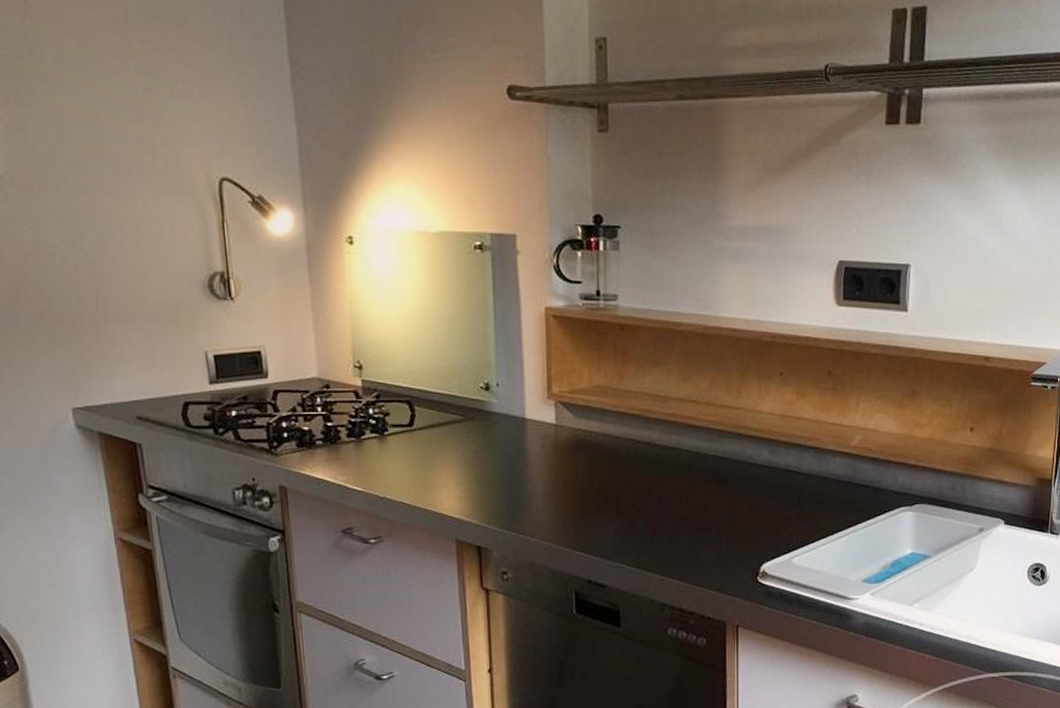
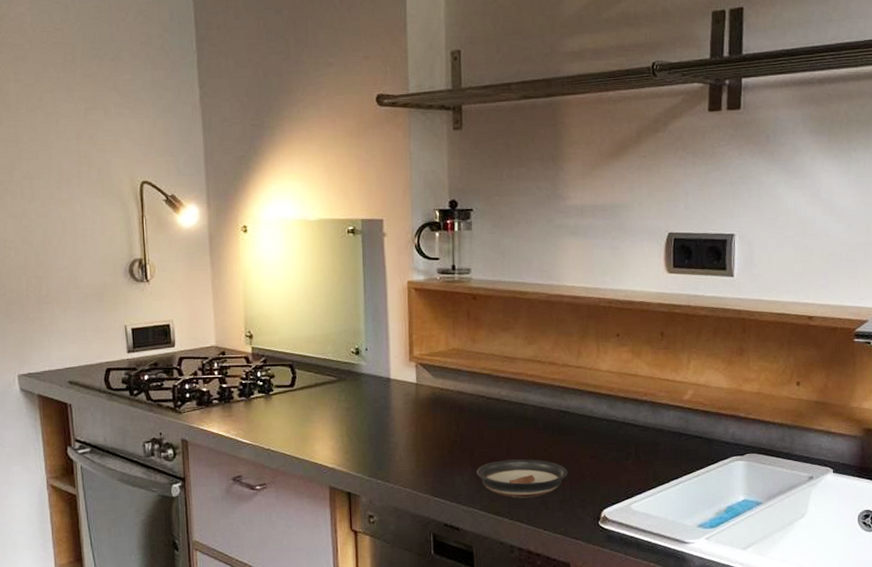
saucer: none [623,509,725,552] -> present [476,459,568,498]

